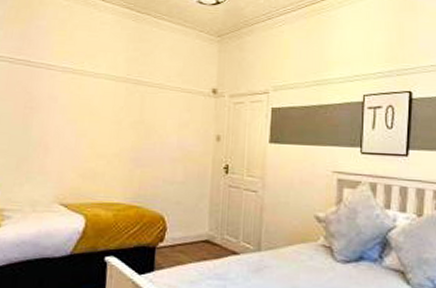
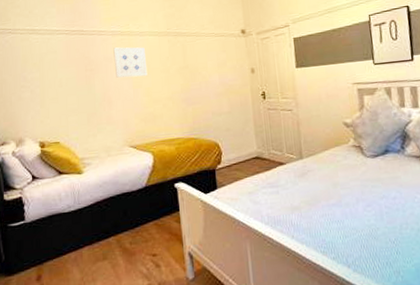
wall art: none [58,86,97,125] -> present [113,47,148,78]

